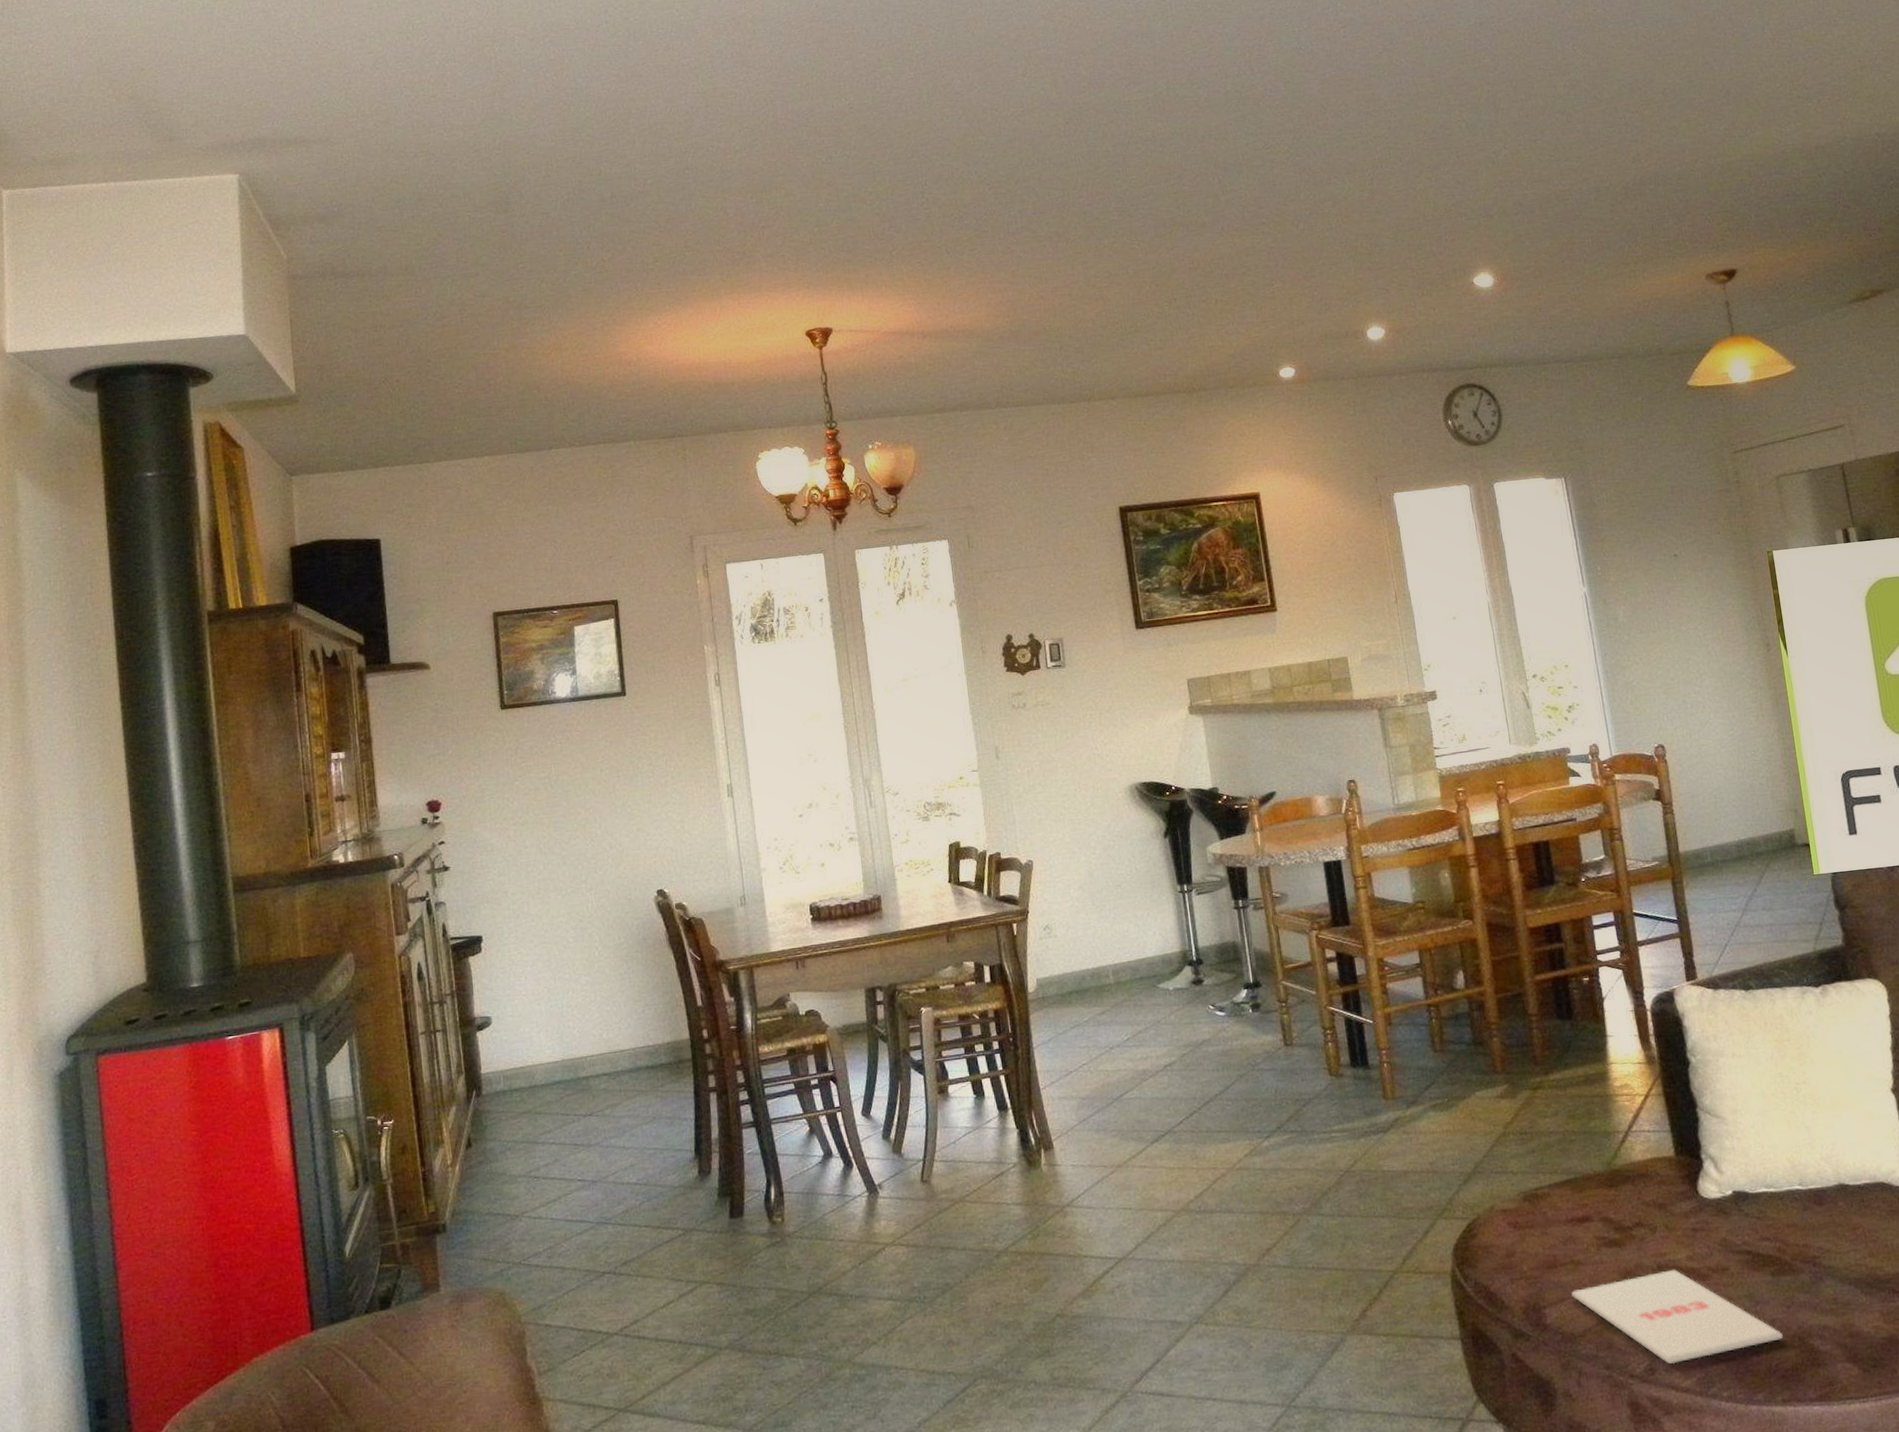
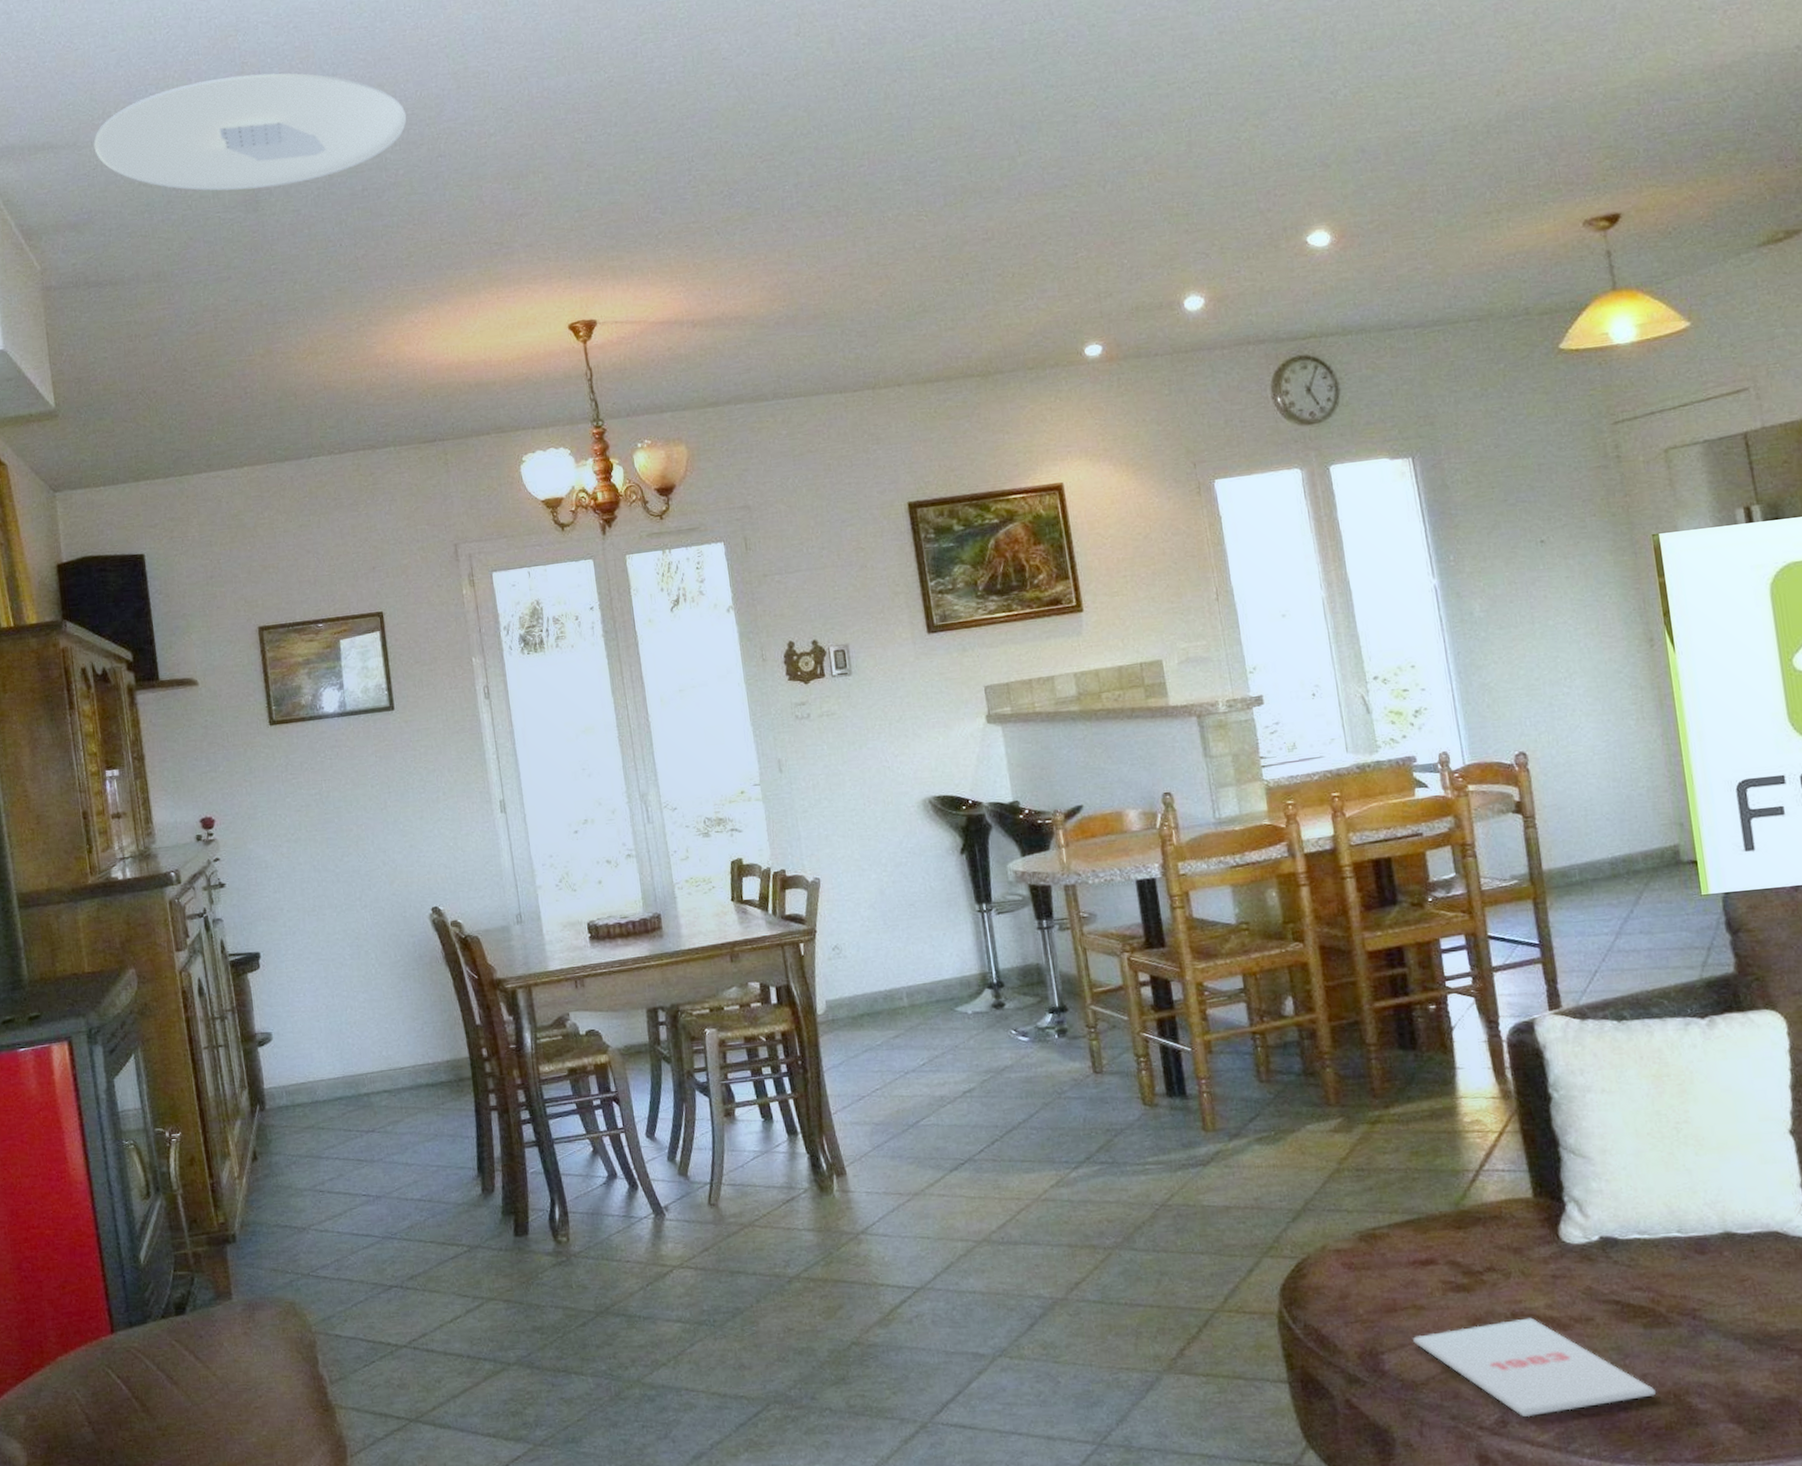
ceiling light: none [346,82,656,192] -> present [93,73,406,191]

